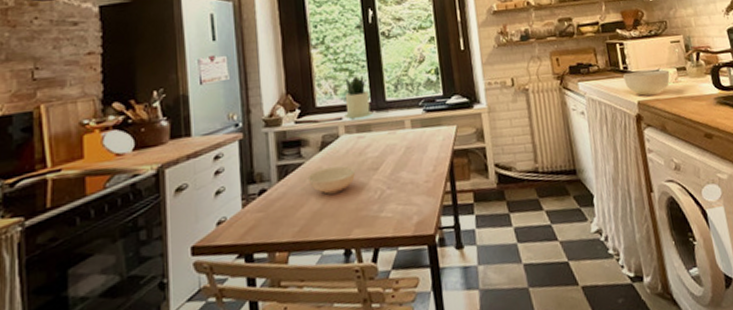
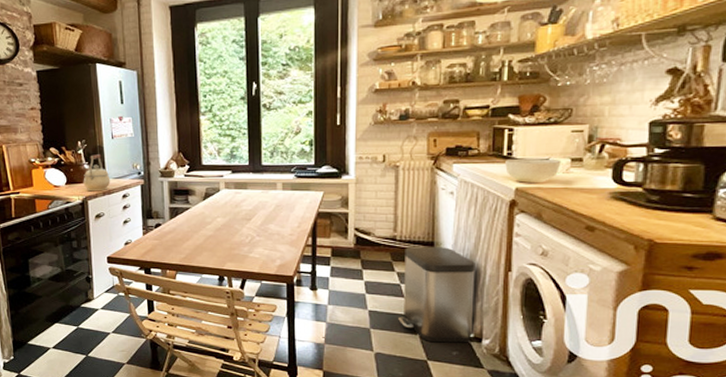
kettle: none [158,105,198,157] -> present [83,154,111,192]
bowl: present [307,166,356,195] -> none [193,214,232,234]
planter: present [344,75,372,120] -> none [226,142,249,178]
pedal bin: none [549,173,633,293] -> present [398,247,475,343]

